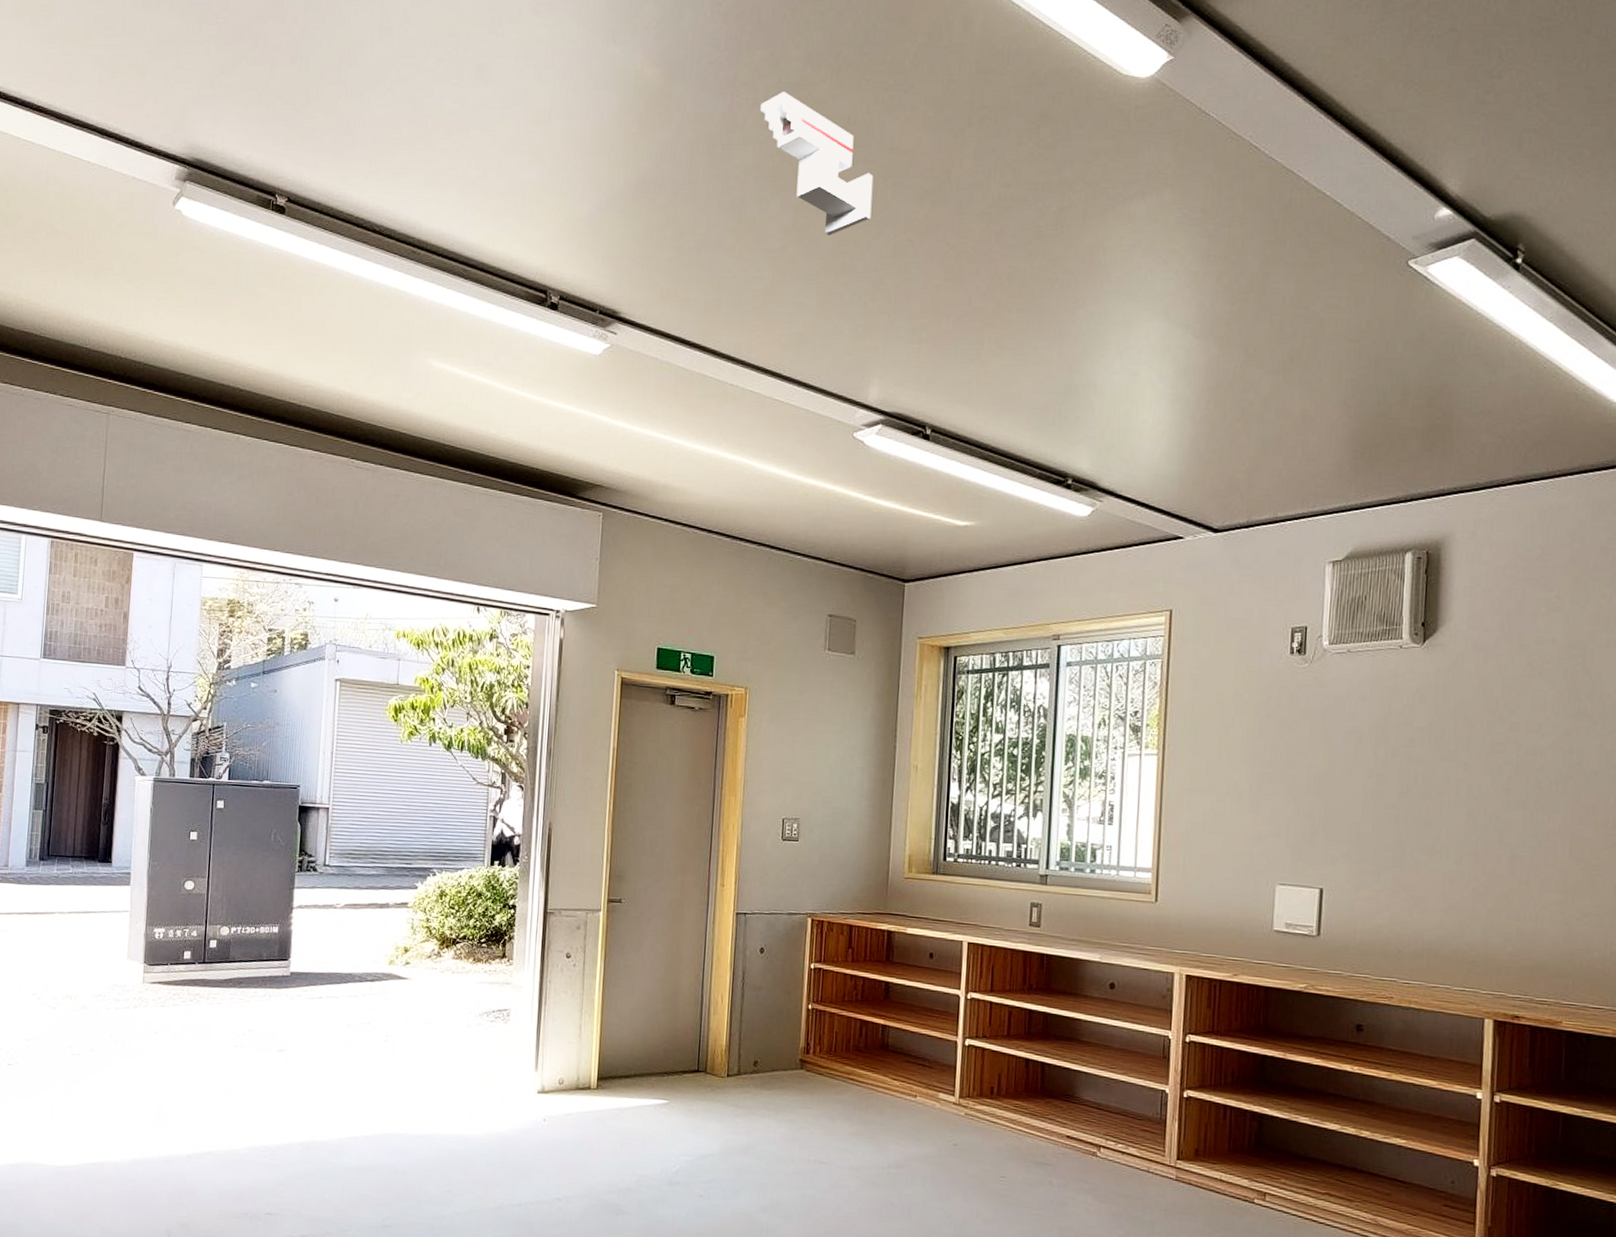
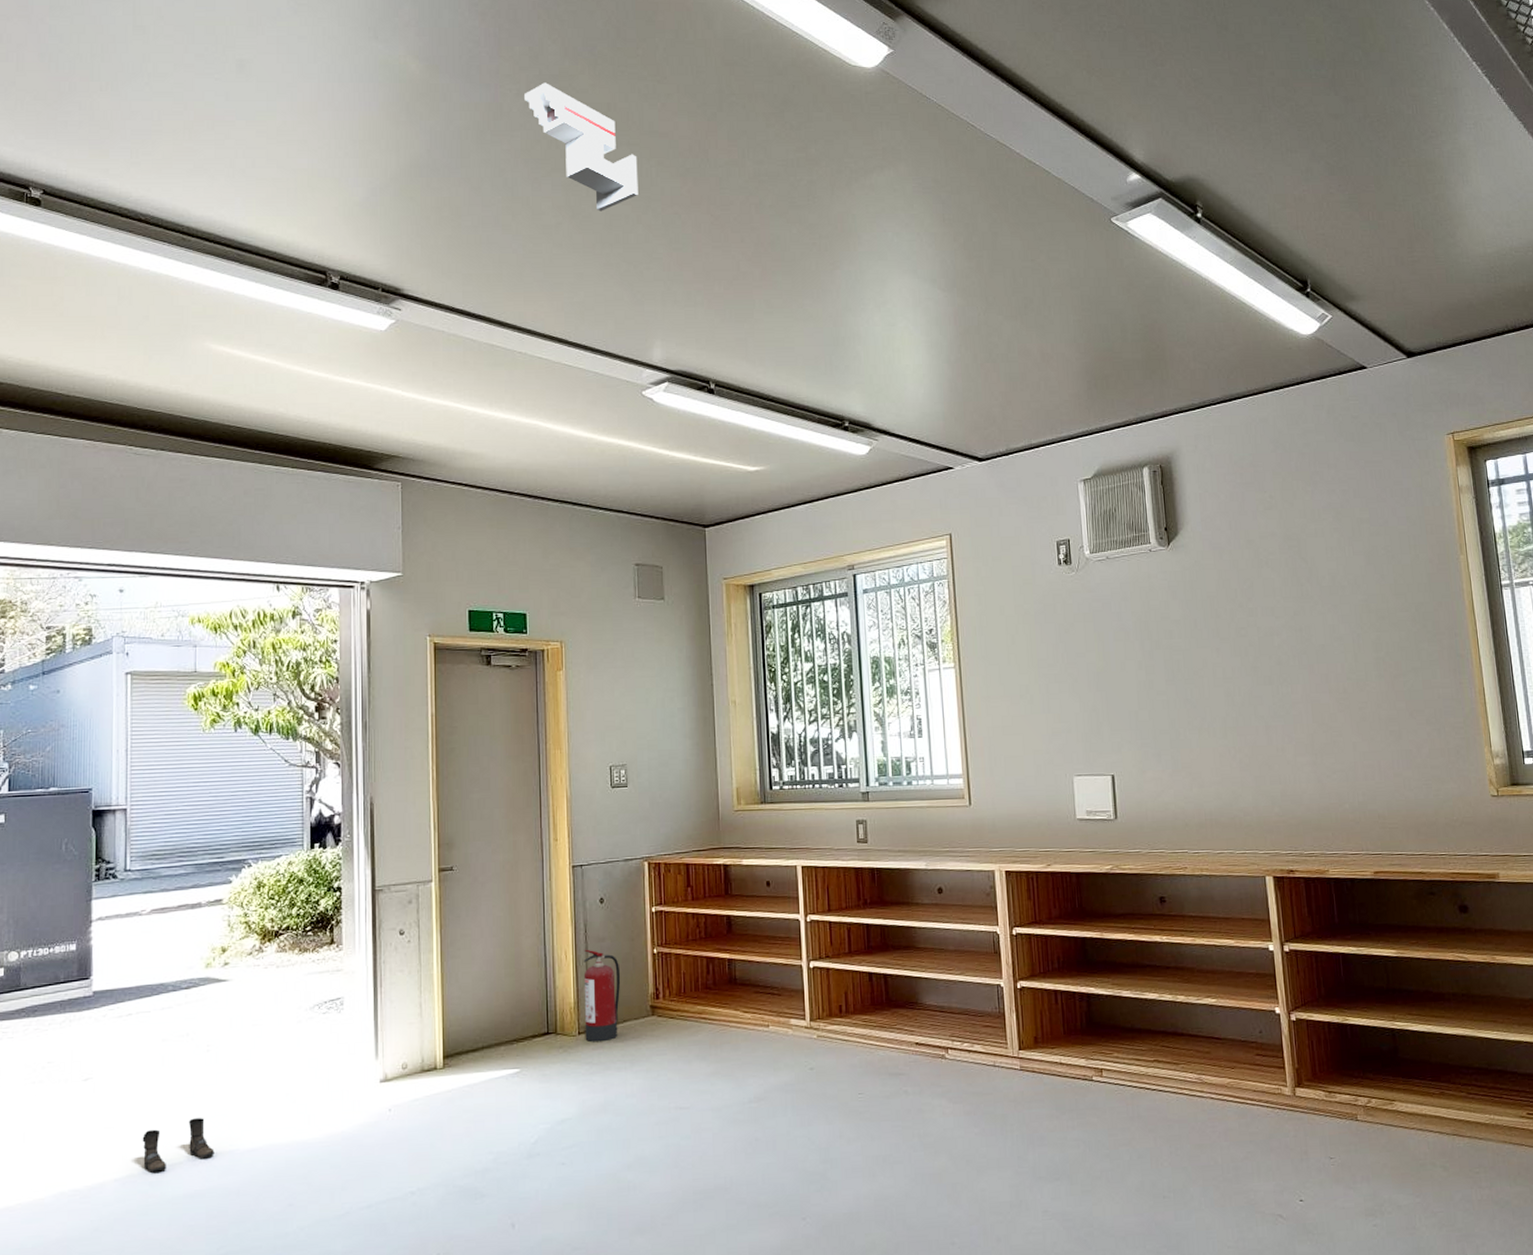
boots: none [324,1099,386,1143] -> present [142,1118,215,1173]
fire extinguisher: none [733,995,774,1087] -> present [583,949,621,1042]

